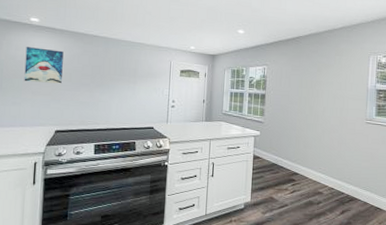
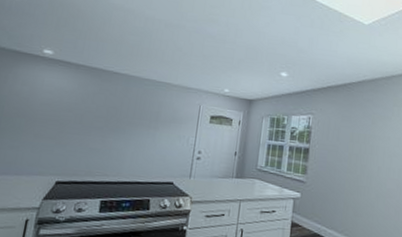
wall art: present [24,47,64,84] -> none [26,82,77,126]

